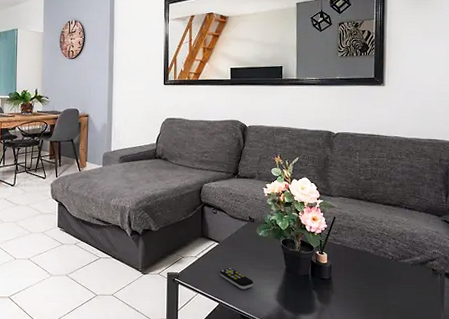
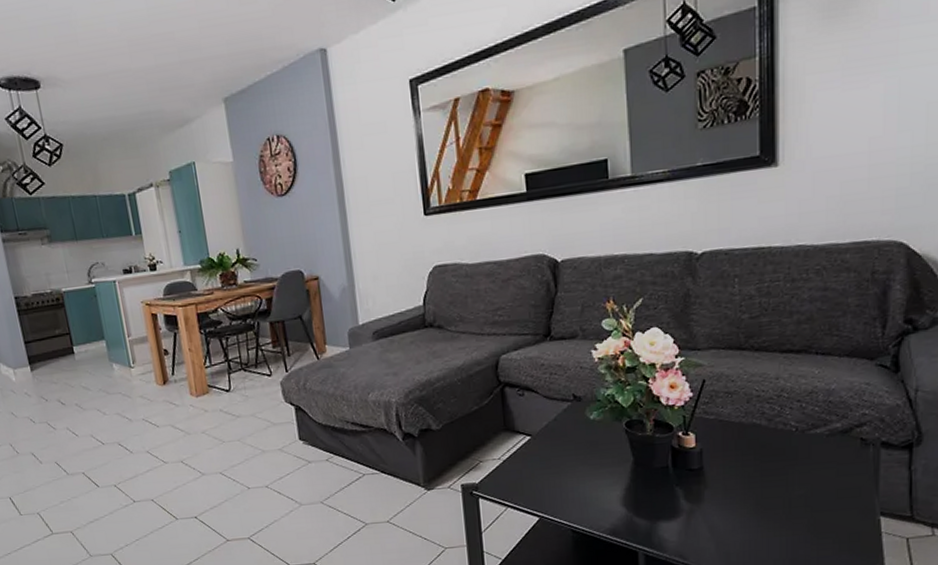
remote control: present [219,267,254,290] -> none [536,468,588,497]

